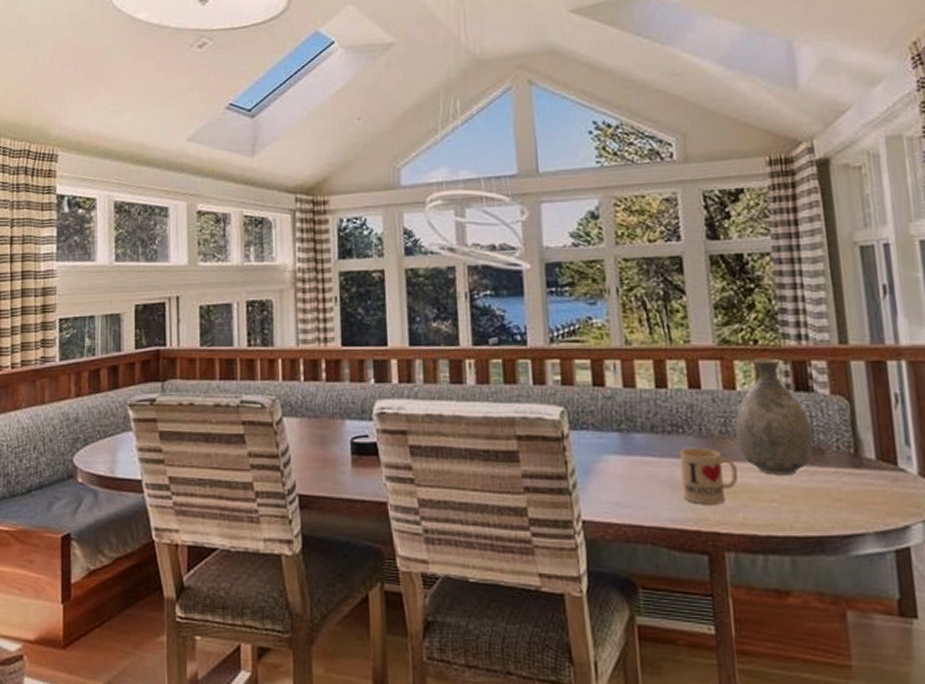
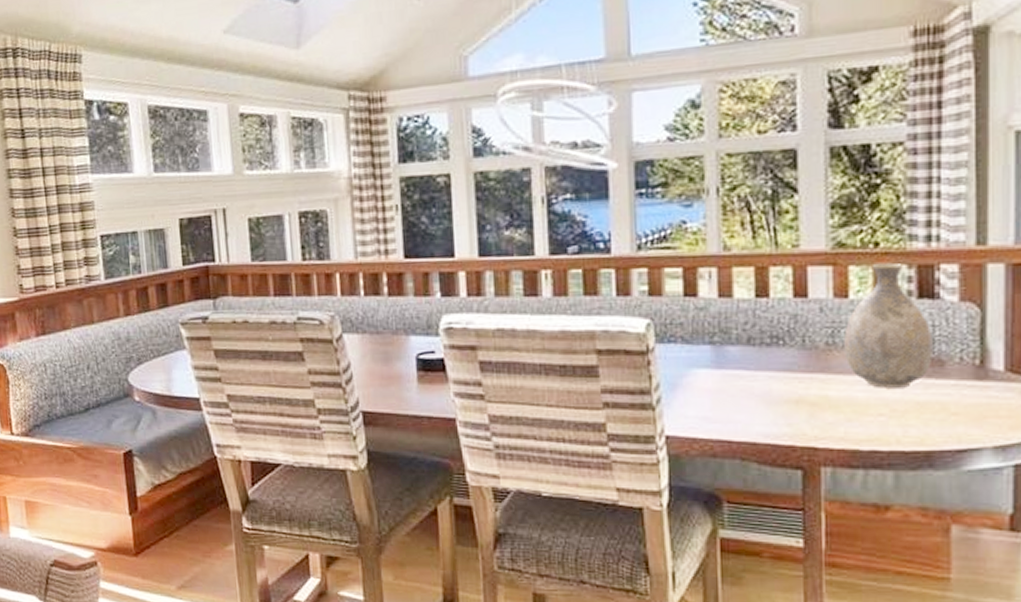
mug: present [679,447,739,505] -> none [777,360,843,420]

